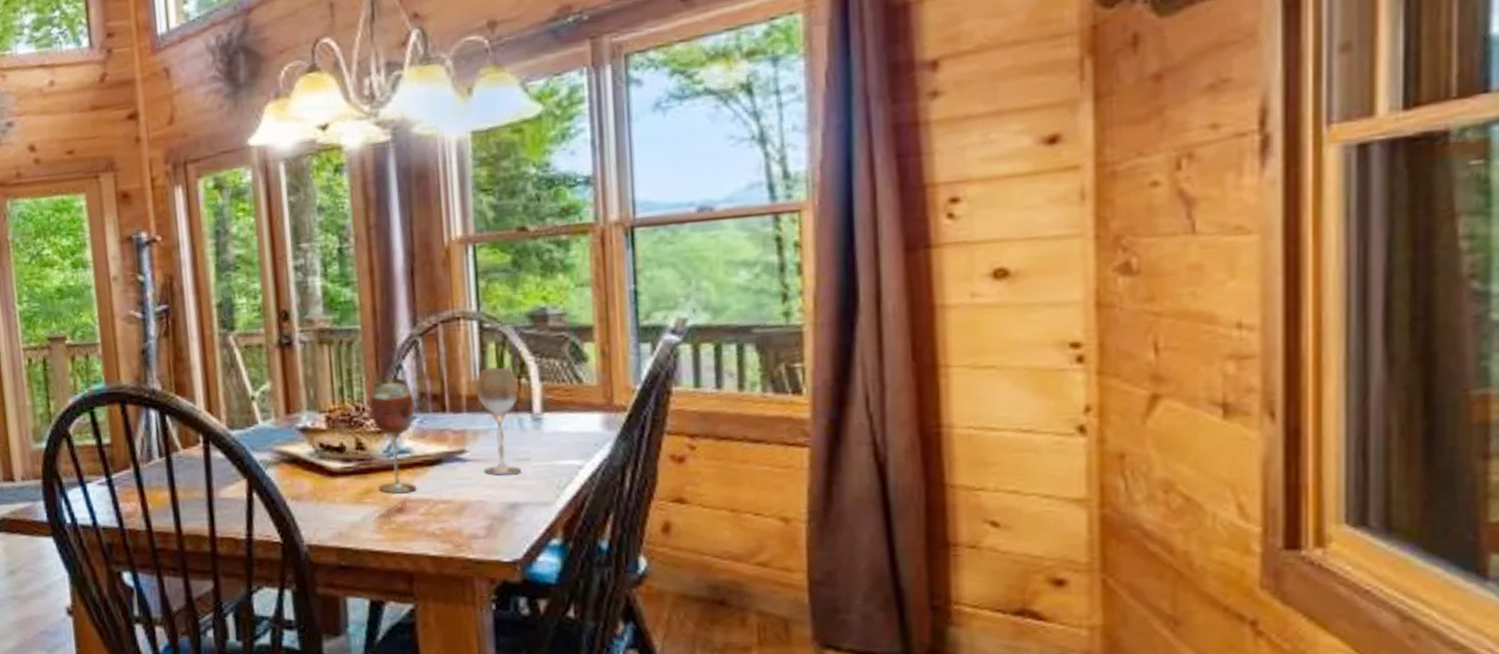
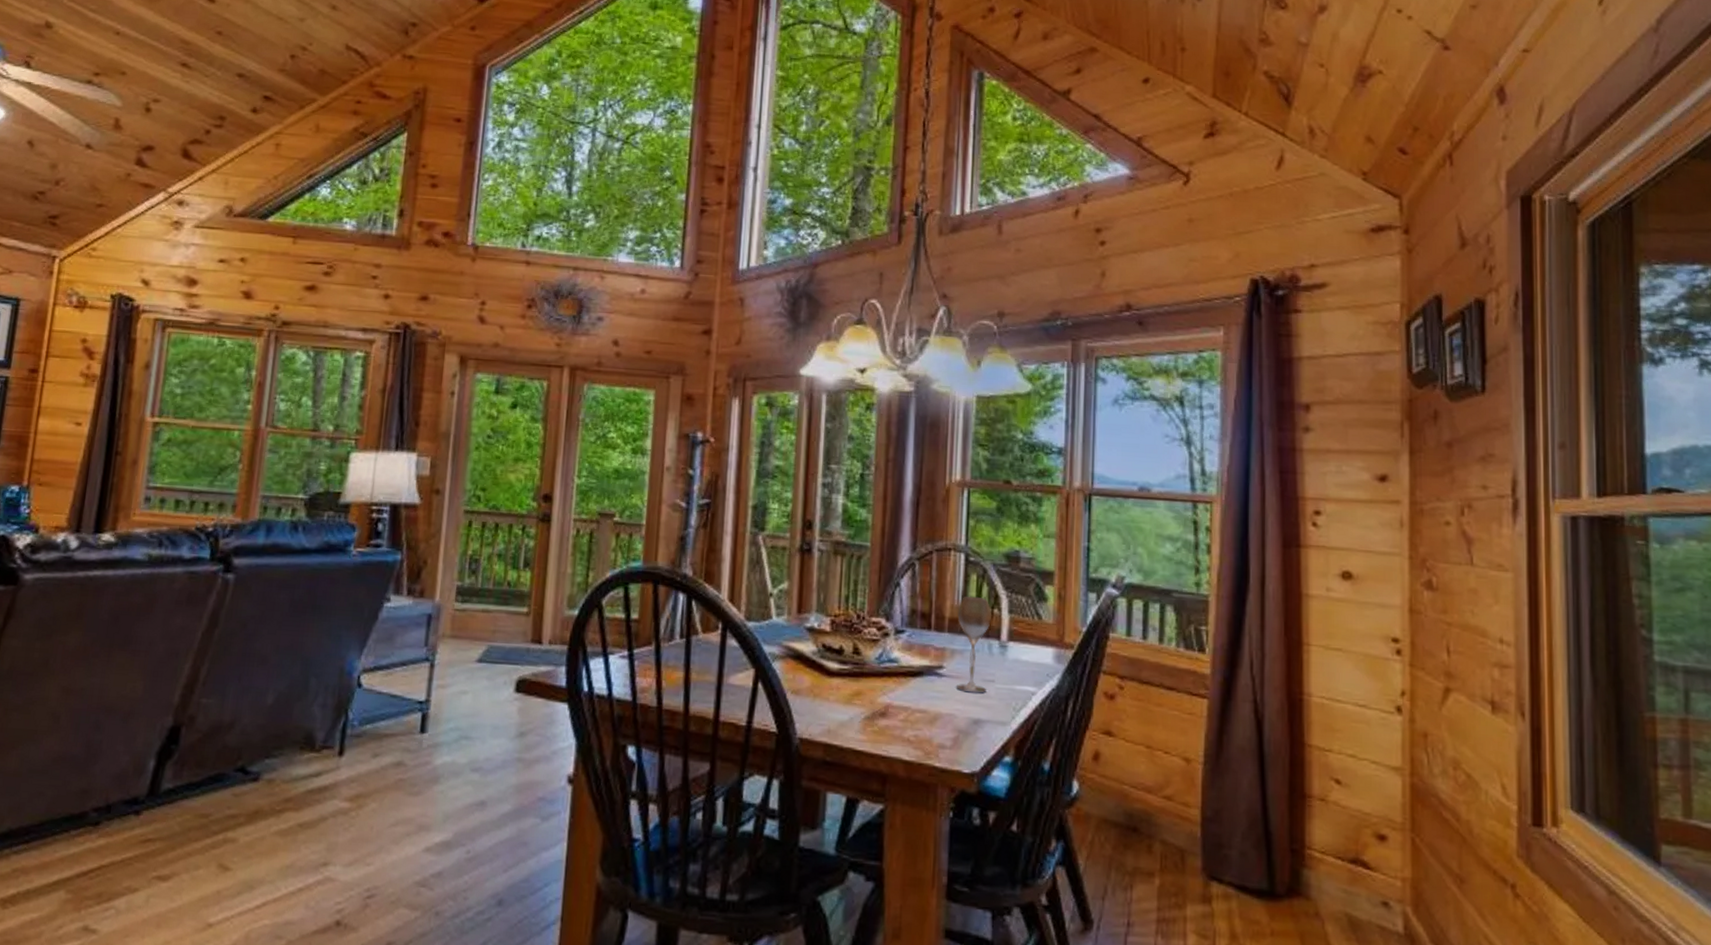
wineglass: present [369,377,417,493] -> none [867,592,907,699]

